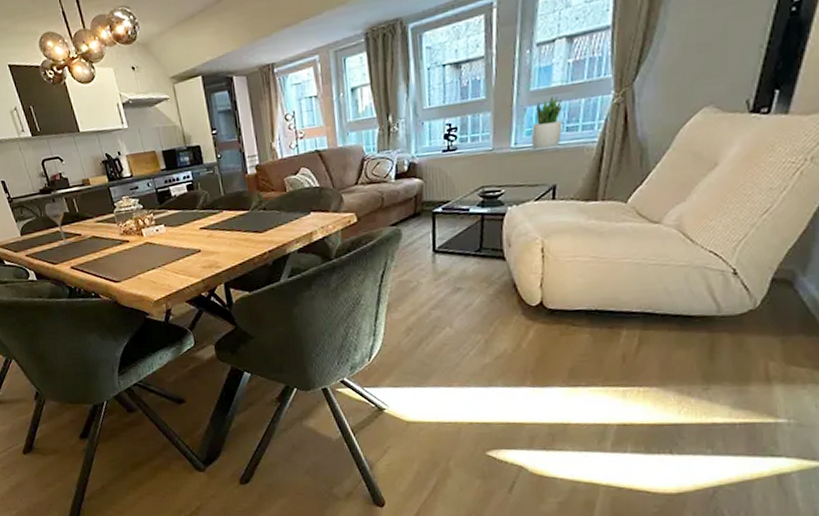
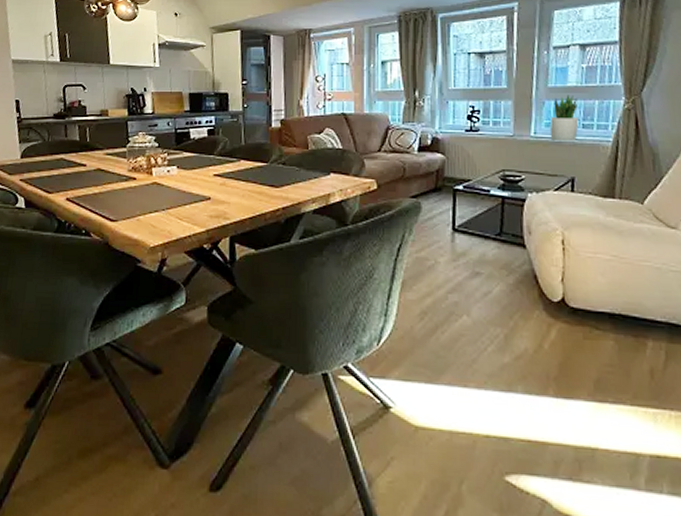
wineglass: present [45,201,74,246] -> none [53,128,76,175]

